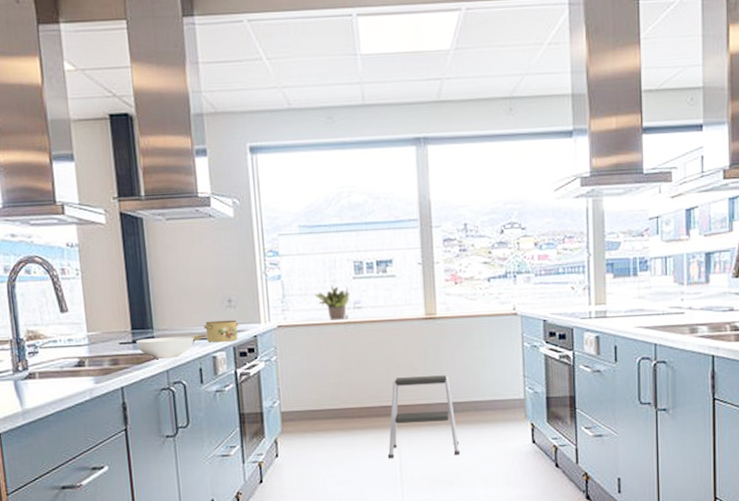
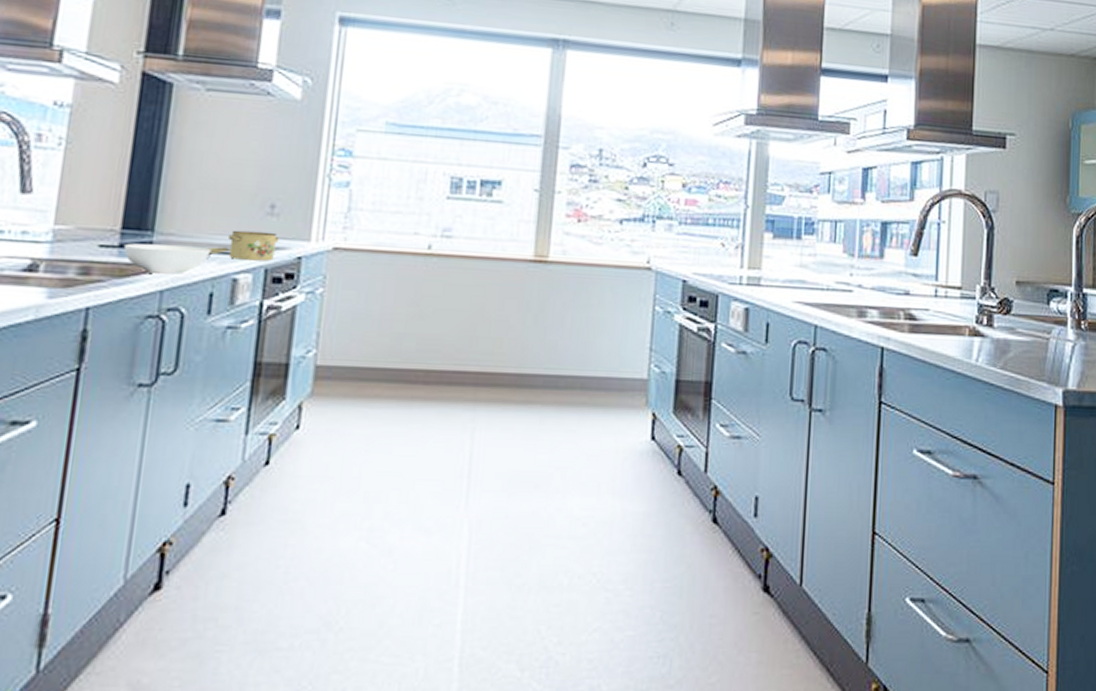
potted plant: present [314,284,350,320] -> none [391,202,440,250]
step stool: present [387,375,460,459] -> none [454,335,555,448]

